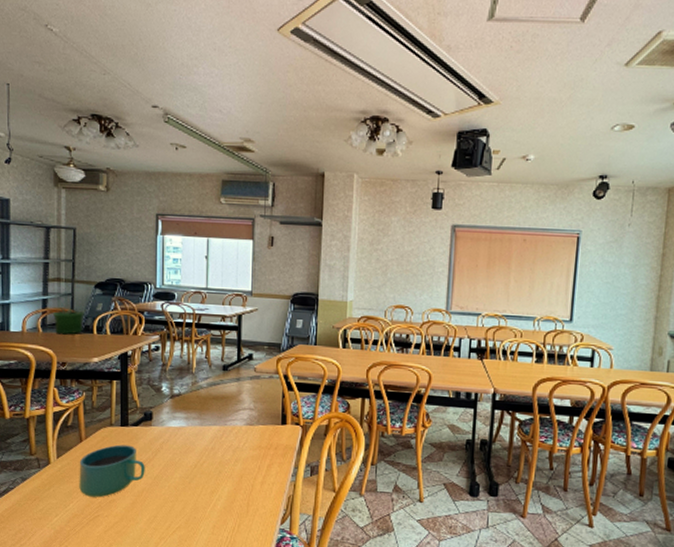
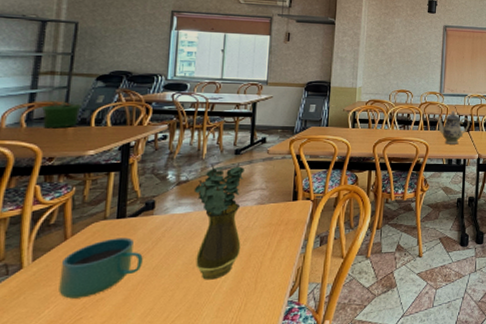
vase: none [186,378,233,497] -> present [193,162,245,280]
teapot: none [440,332,484,375] -> present [435,110,470,144]

